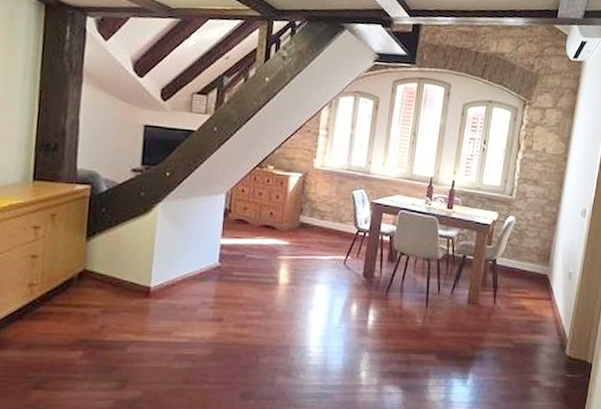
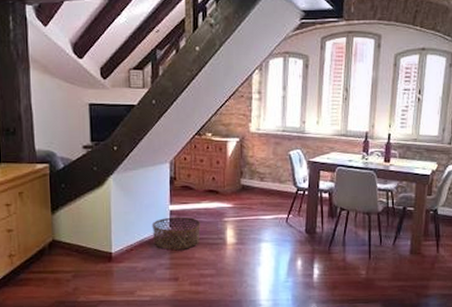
basket: none [199,251,253,288] -> present [152,216,200,250]

